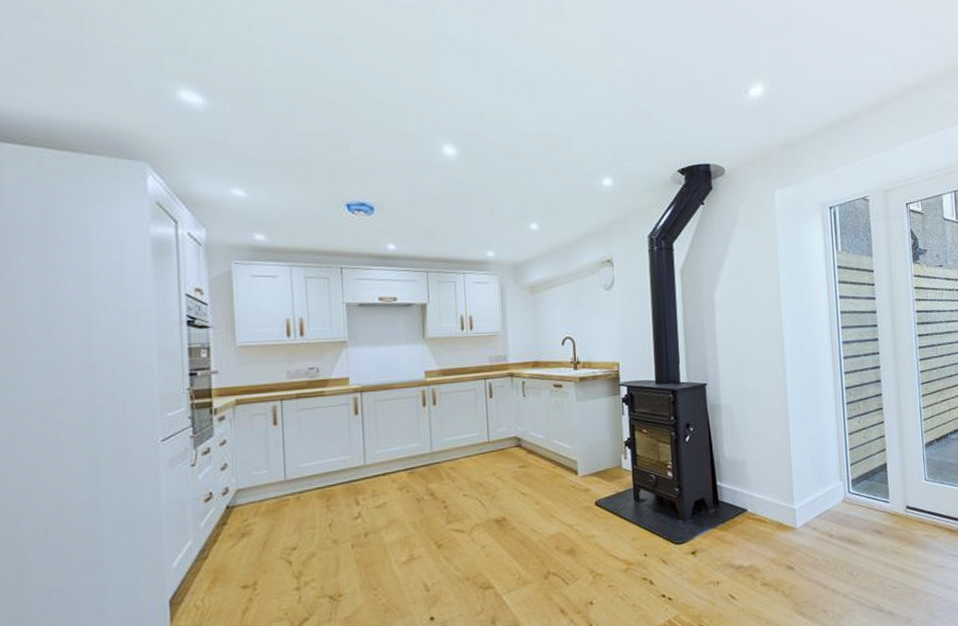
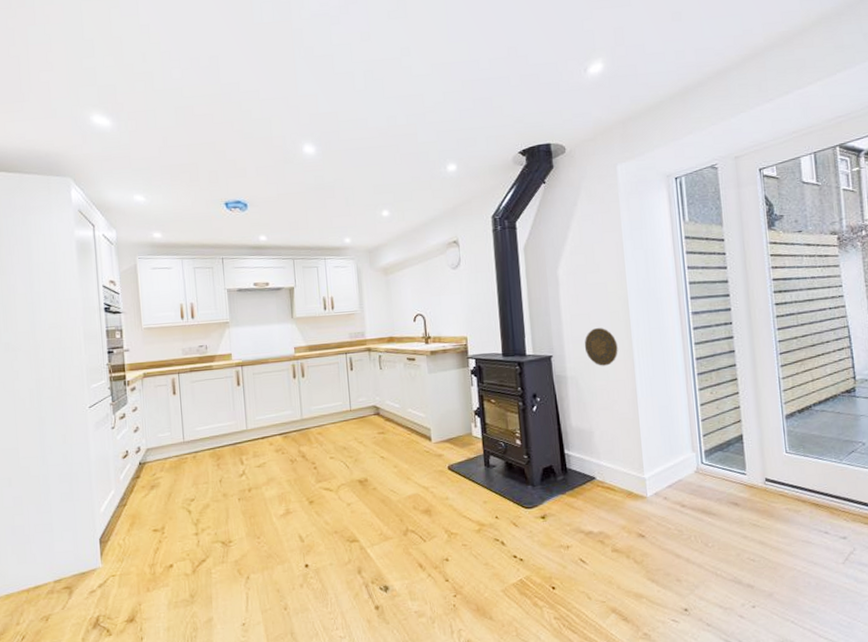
decorative plate: none [739,355,772,395] -> present [584,328,618,366]

